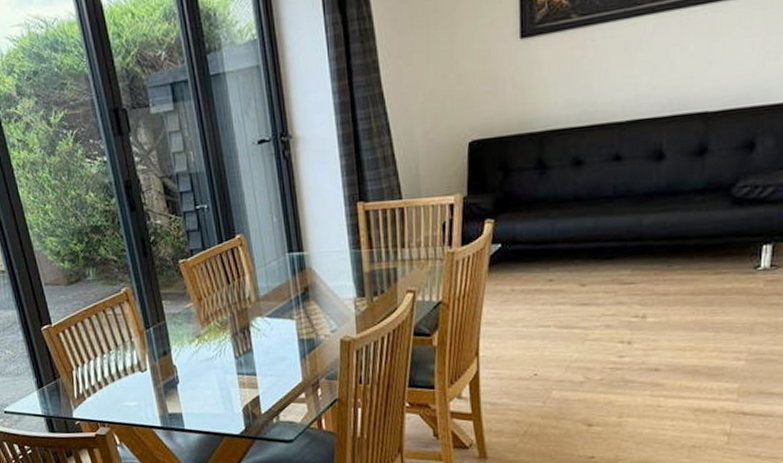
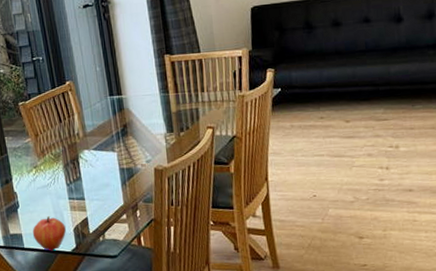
fruit: none [194,392,234,434] -> present [32,215,66,251]

